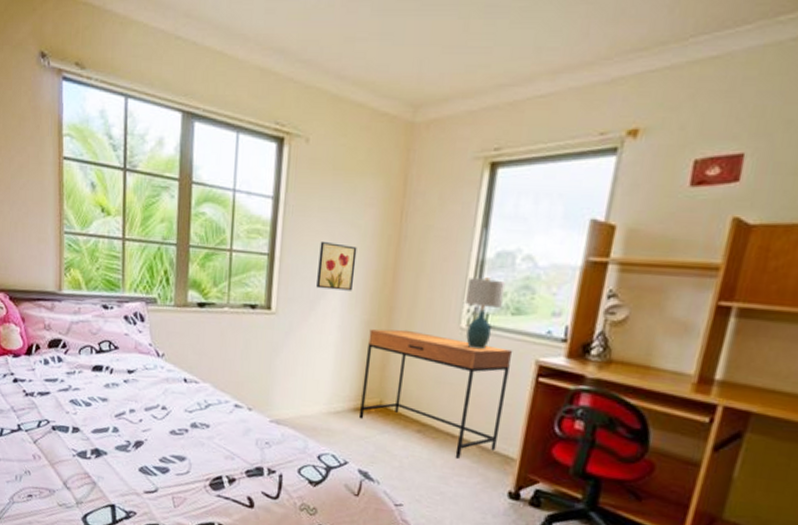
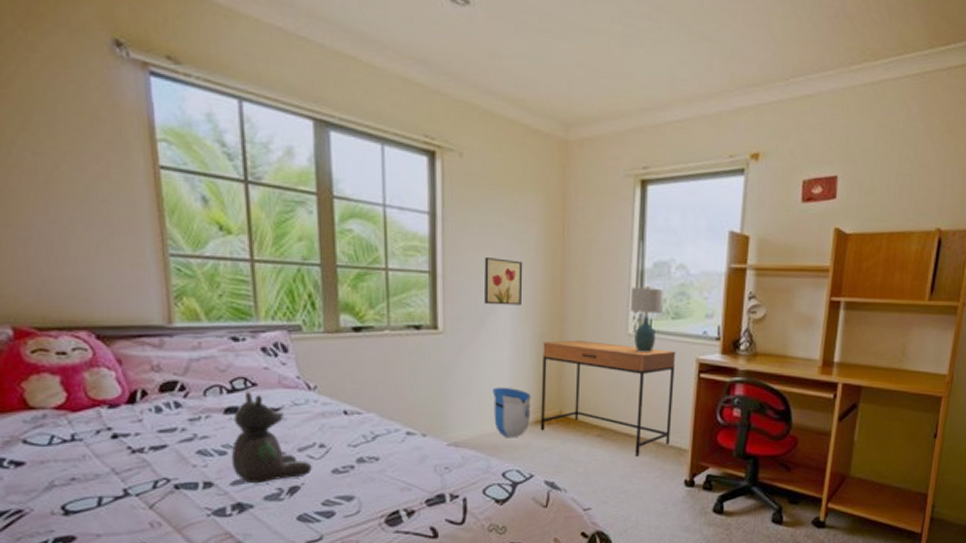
stuffed bear: none [94,353,155,434] -> present [231,391,312,483]
sun visor: none [315,370,353,423] -> present [492,387,531,438]

